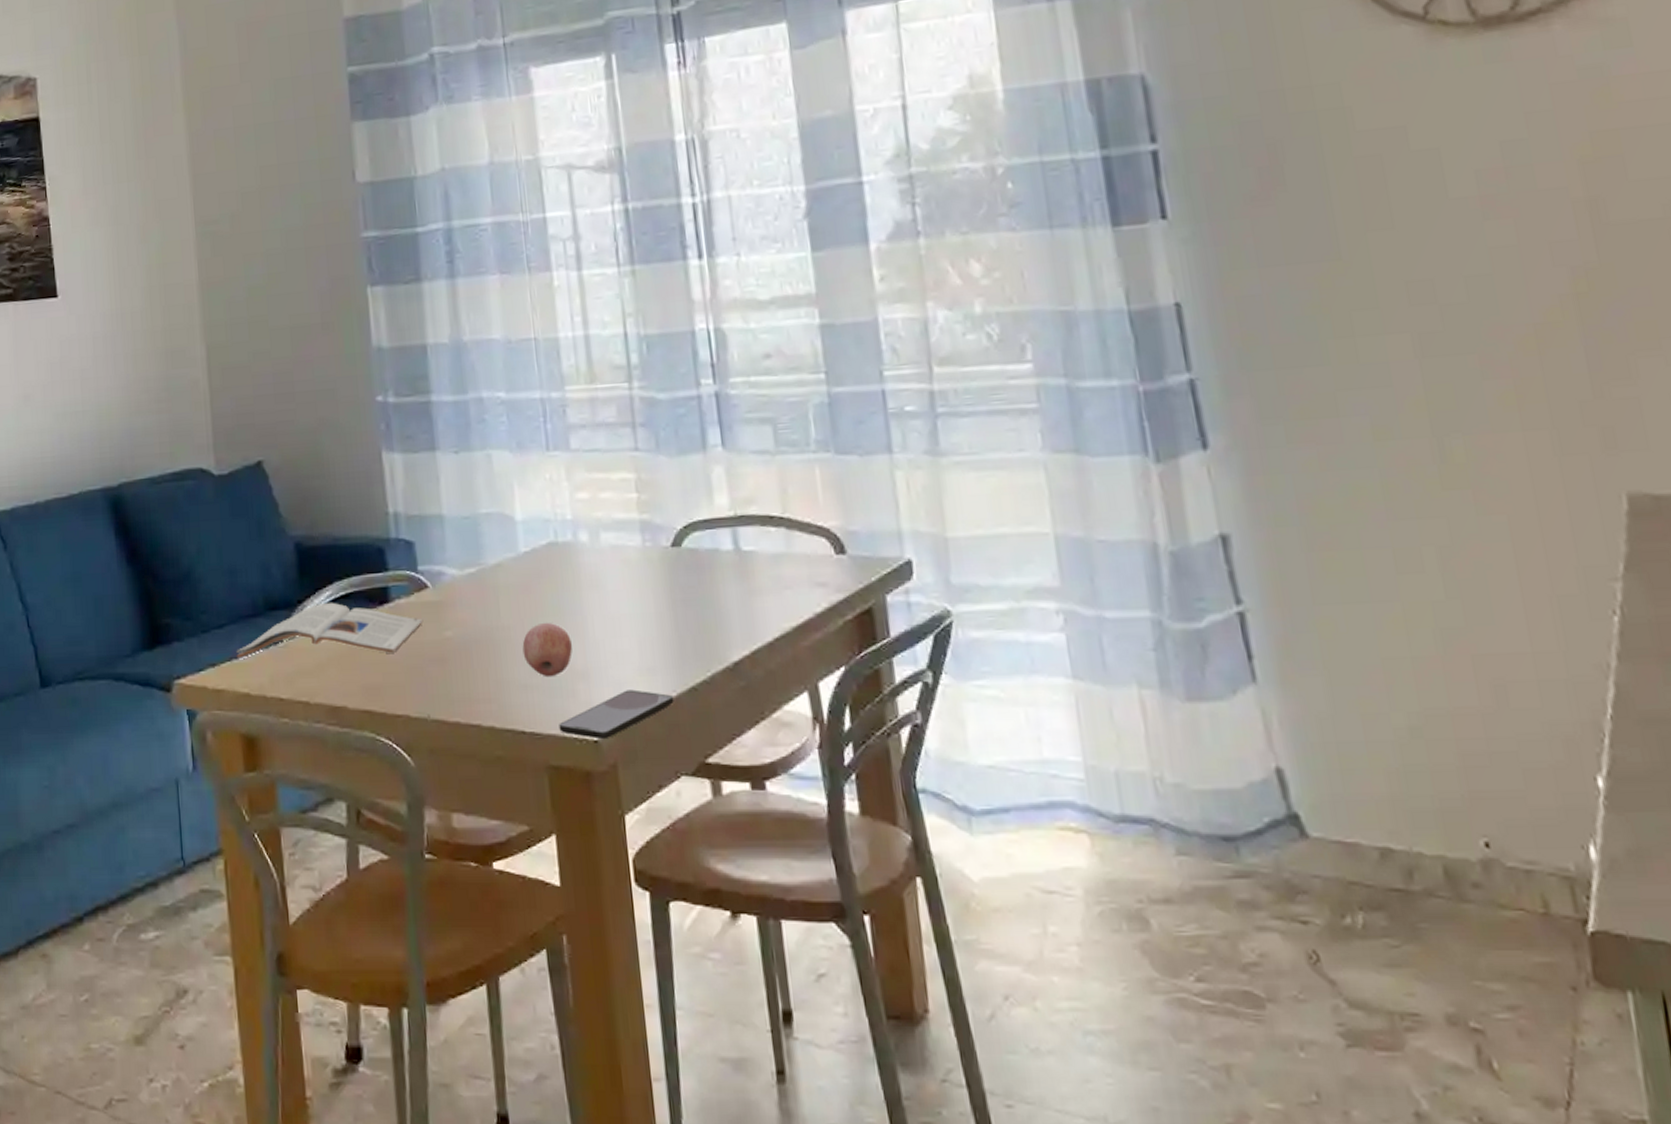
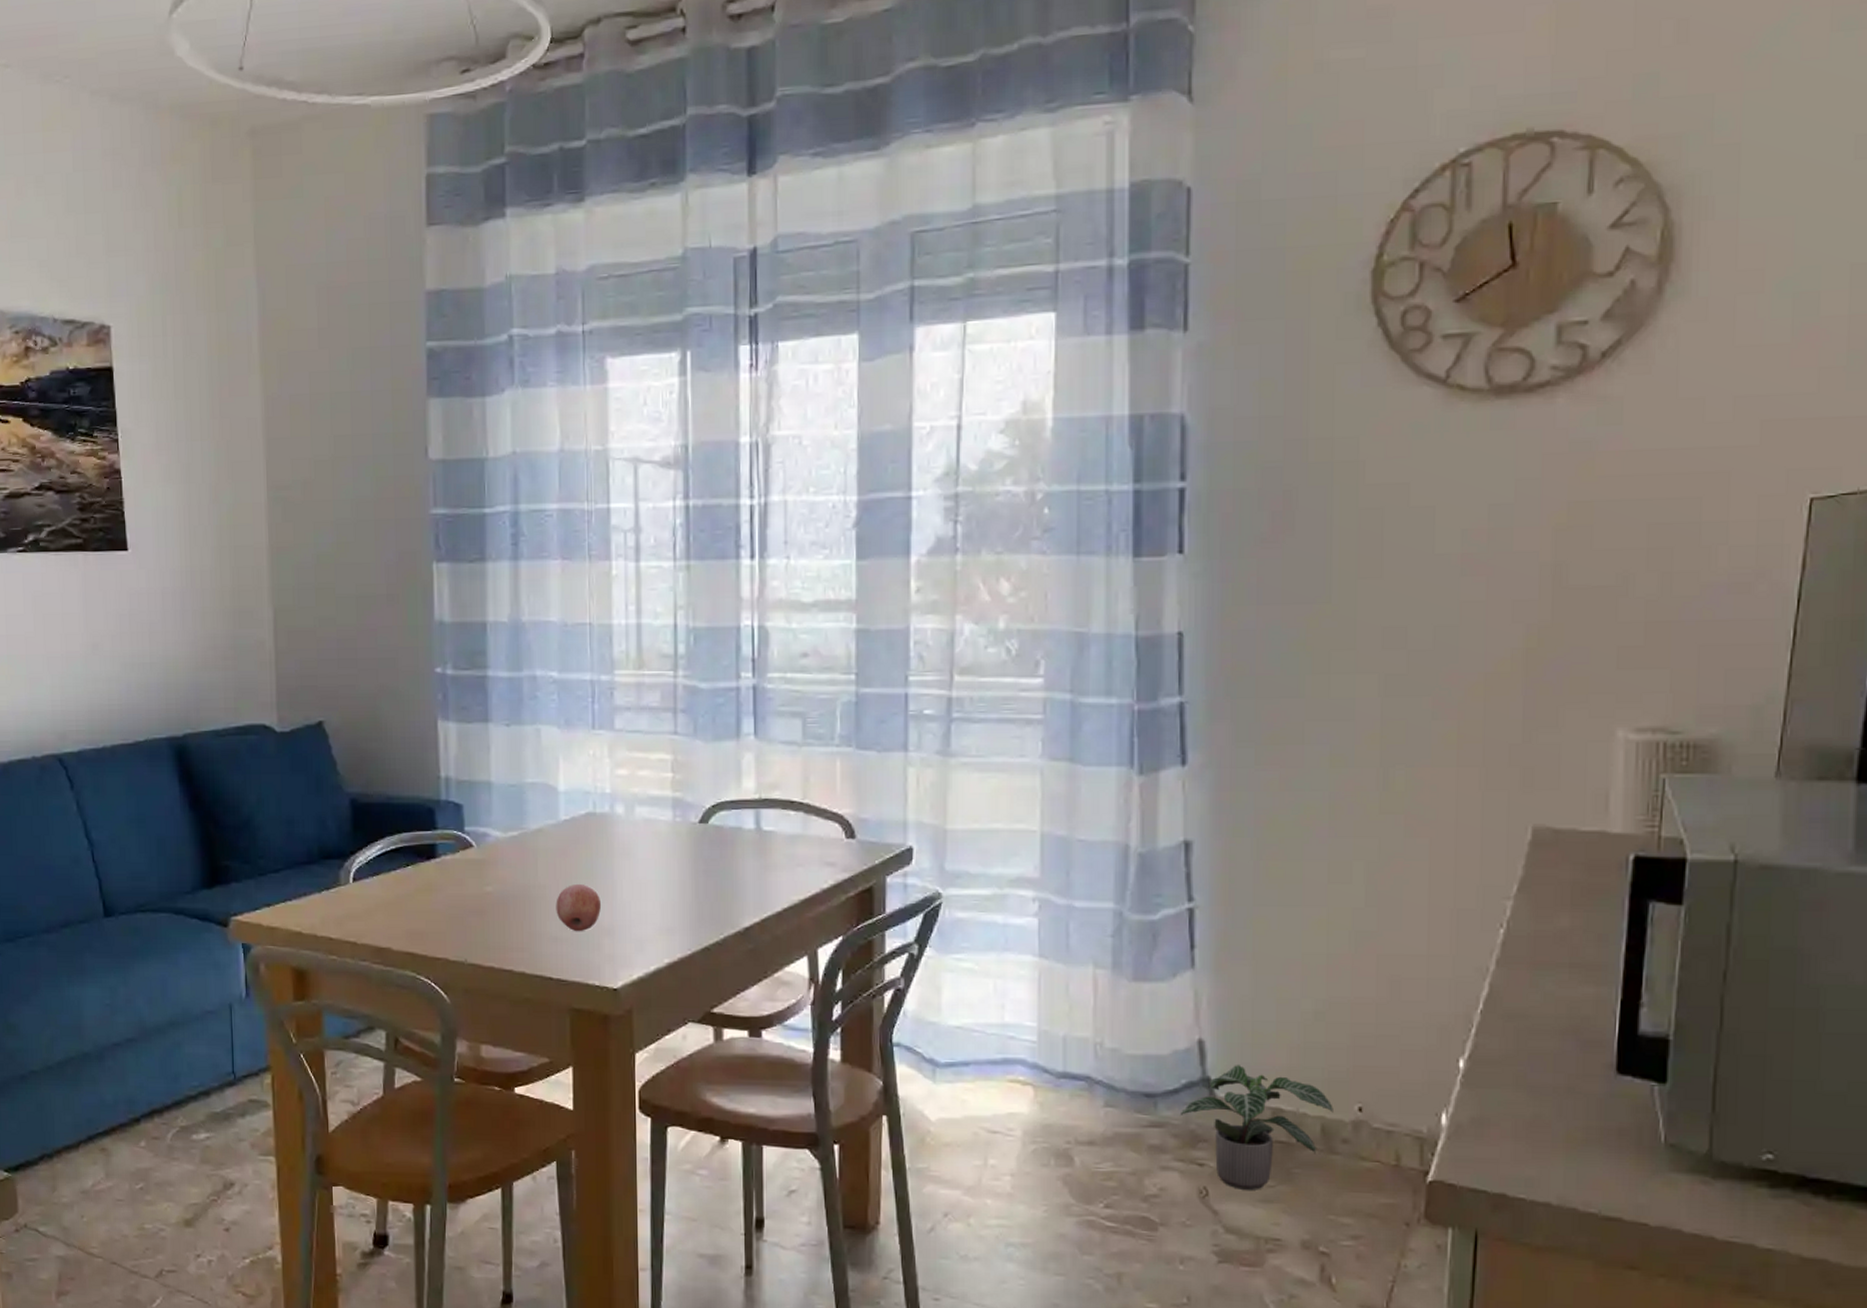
magazine: present [236,602,424,658] -> none [290,854,467,903]
smartphone: present [559,689,674,740] -> none [583,946,688,988]
potted plant: none [1268,797,1455,952] -> present [1179,1065,1333,1190]

